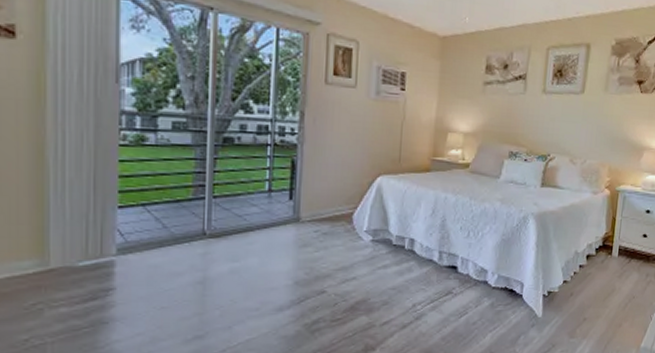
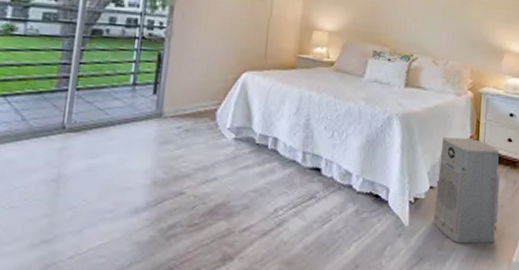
air purifier: none [565,235,634,332] -> present [432,137,500,244]

